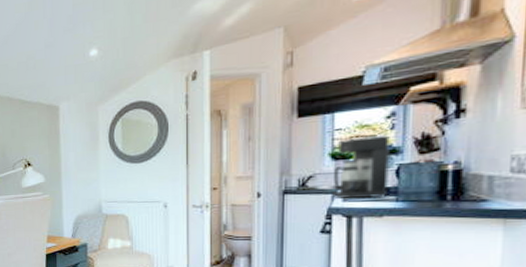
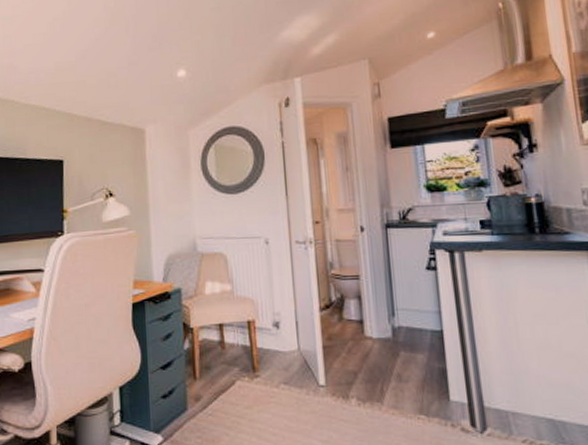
coffee maker: present [332,134,390,199] -> none [431,167,483,232]

